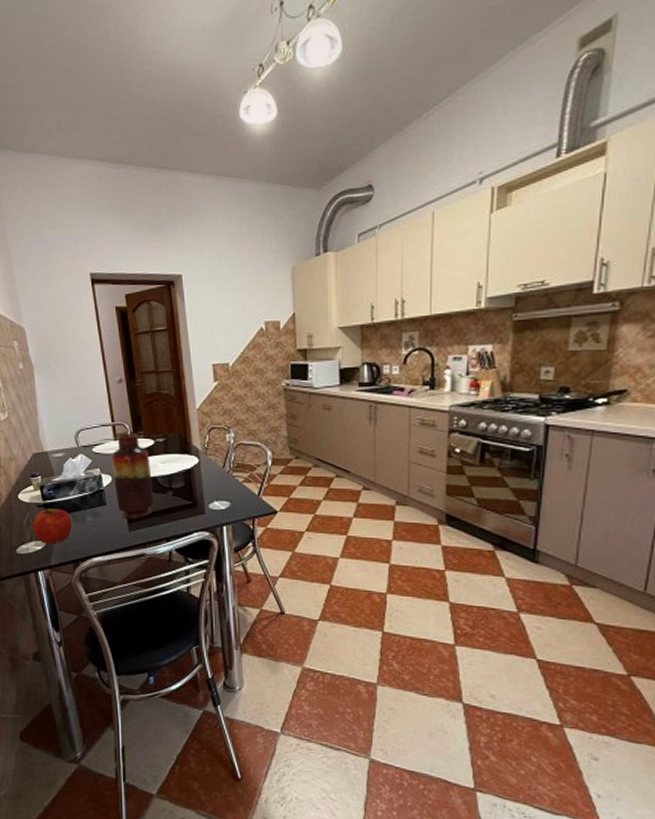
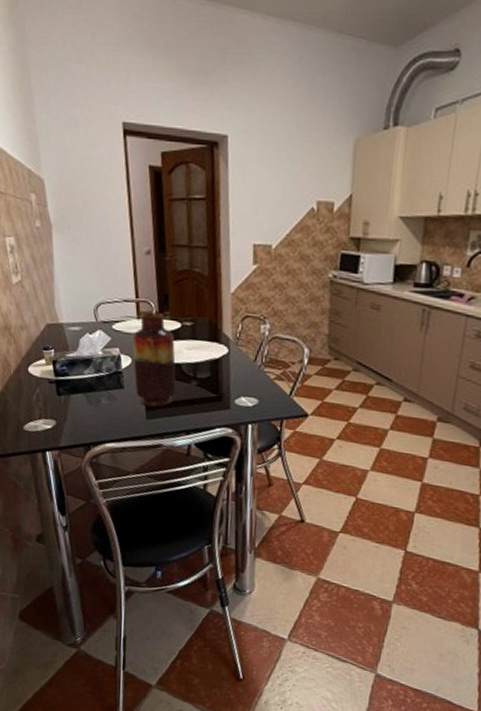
apple: present [32,508,72,544] -> none [42,385,85,425]

